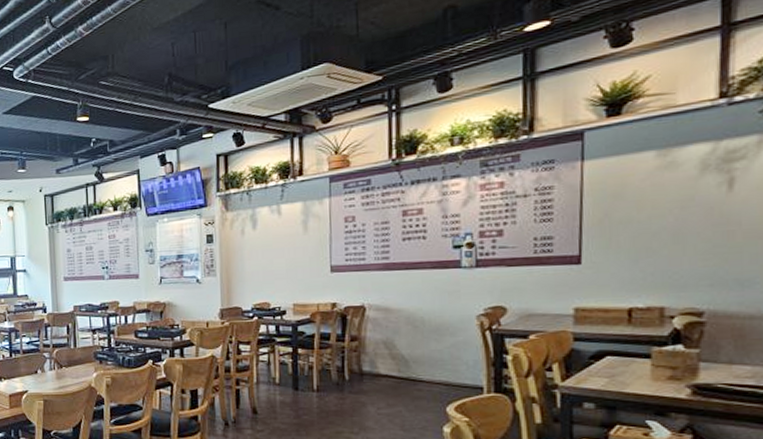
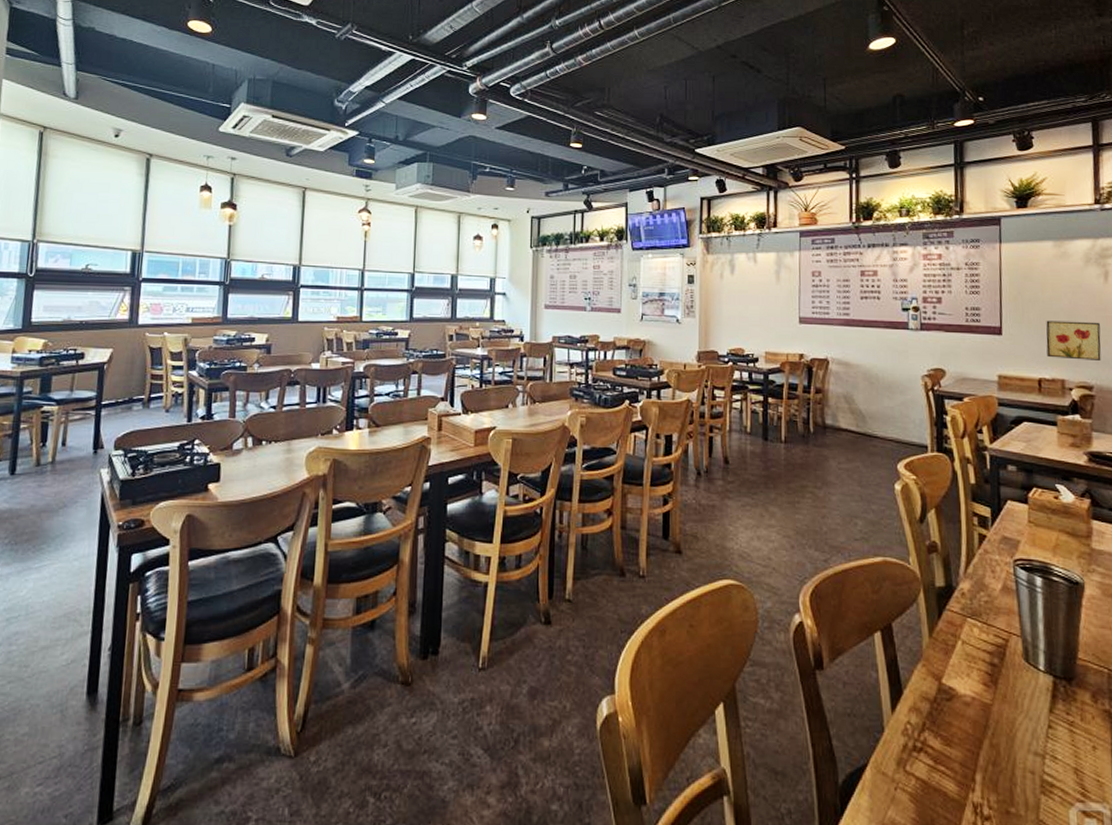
wall art: none [640,238,719,284] -> present [1046,320,1101,360]

